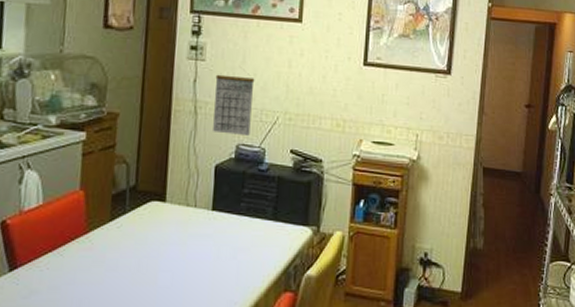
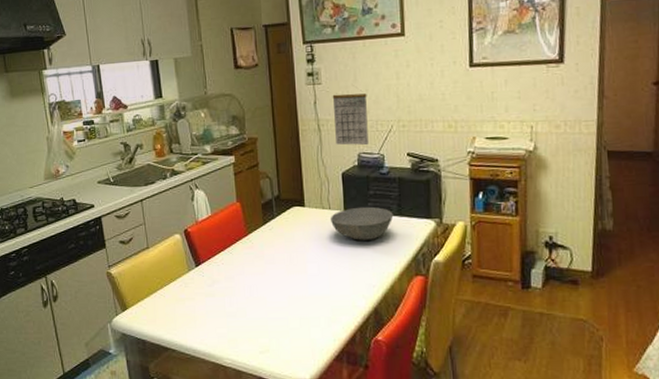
bowl: none [194,207,268,247] -> present [330,206,394,240]

